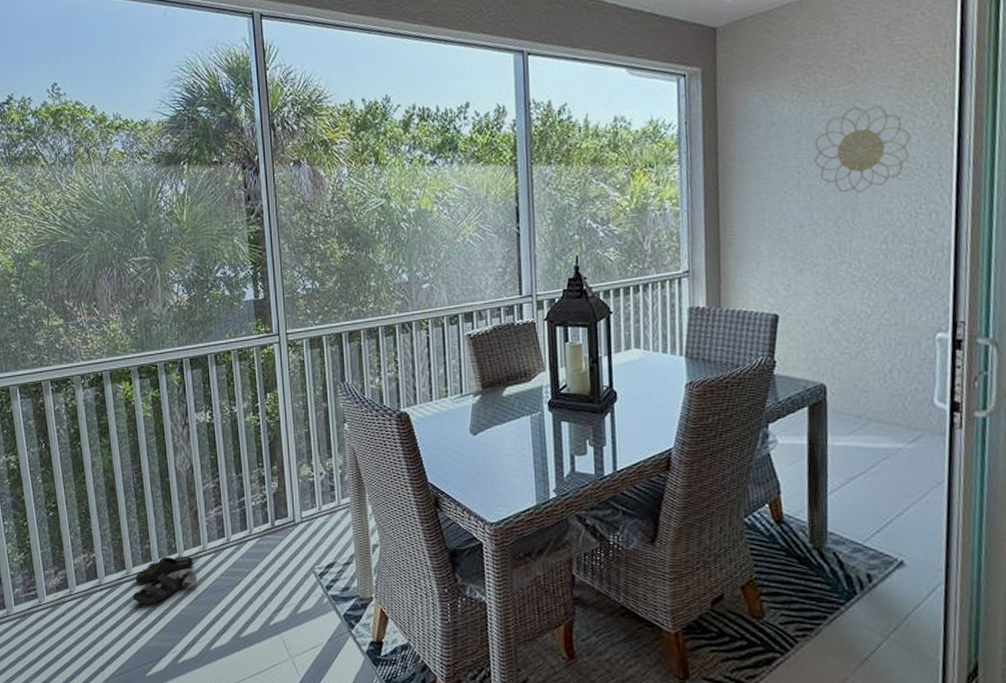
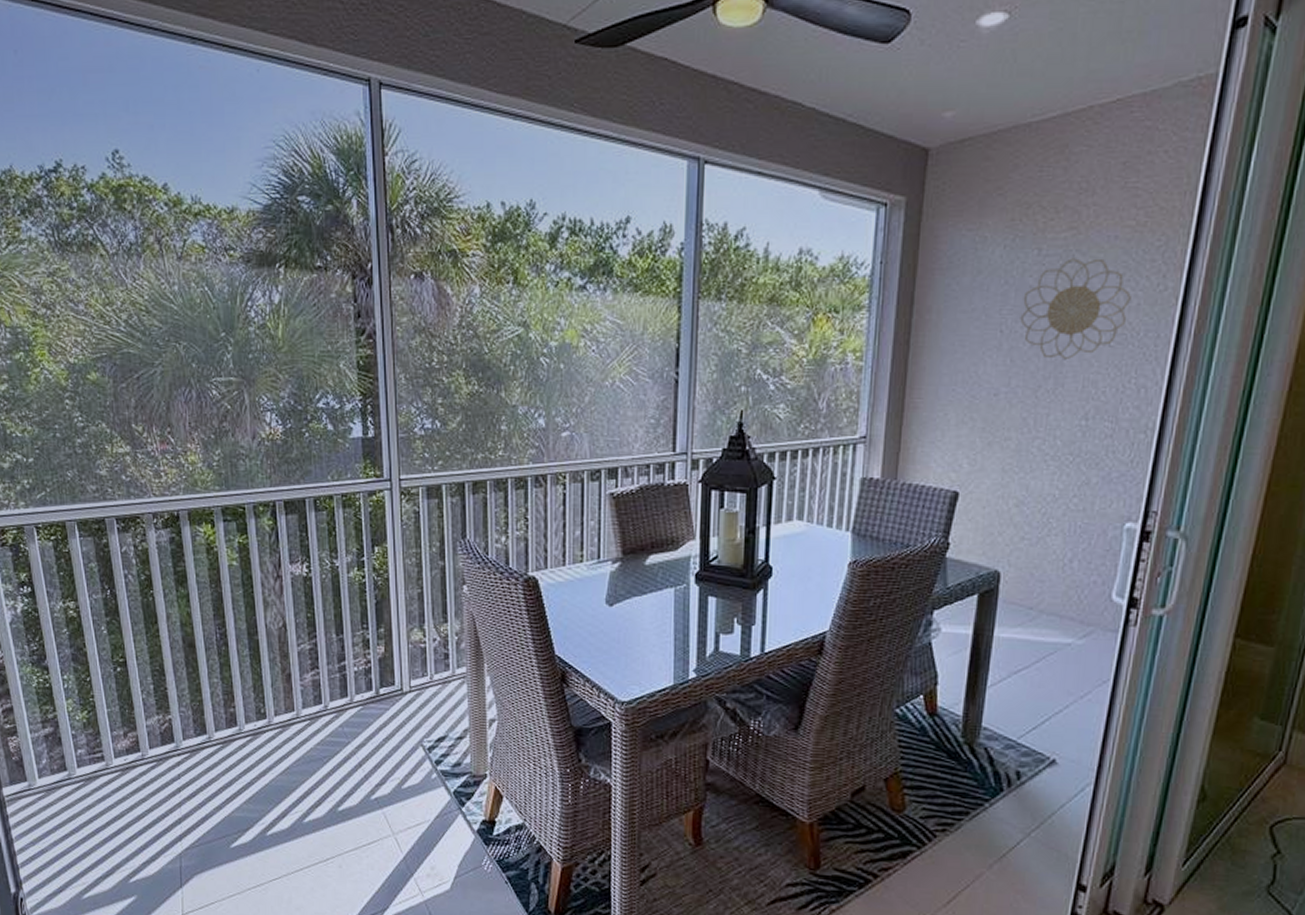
shoe: present [132,554,199,604] -> none [215,721,292,772]

